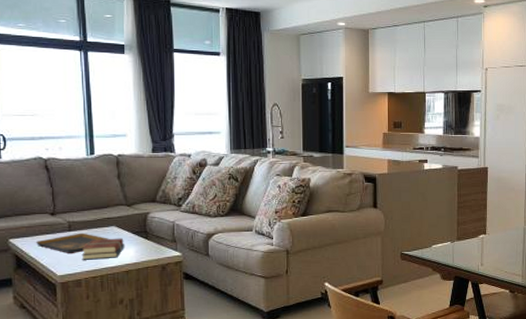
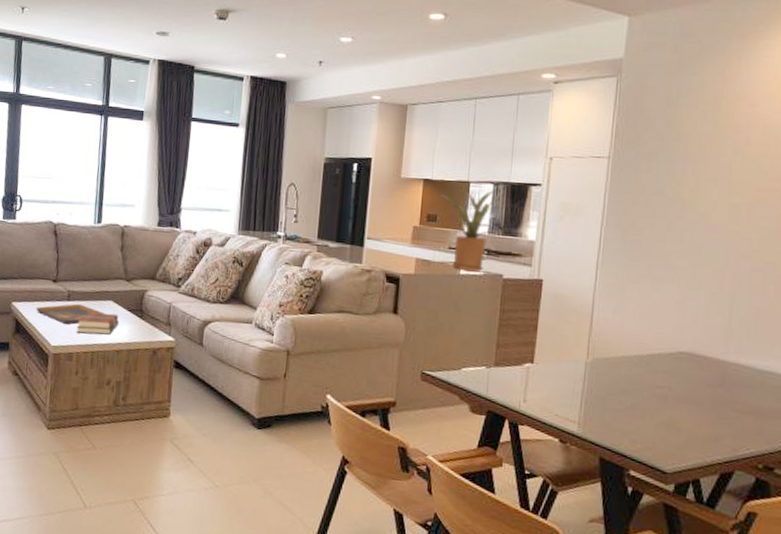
house plant: none [401,98,457,166] -> present [438,190,506,272]

